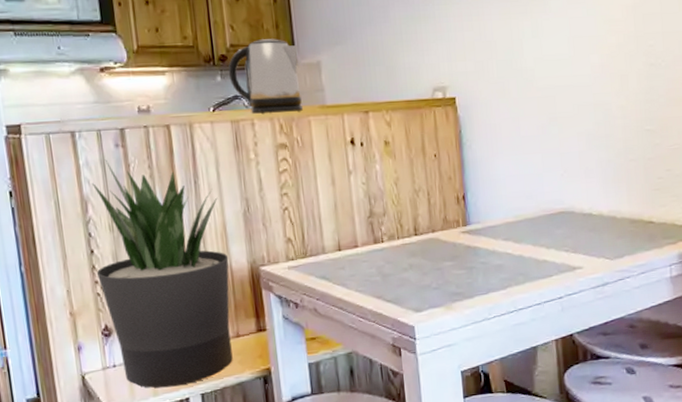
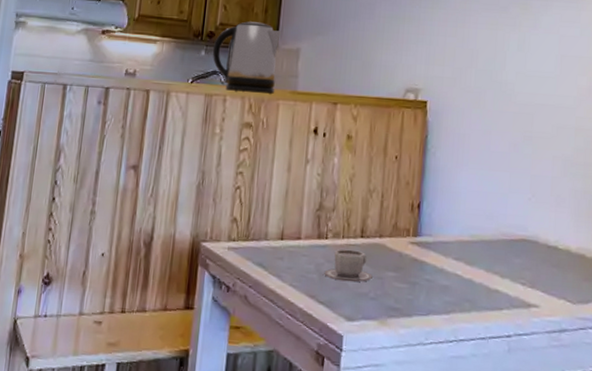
planter: present [92,159,233,388] -> none [52,114,177,350]
cup: none [386,248,432,278] -> present [324,249,373,283]

